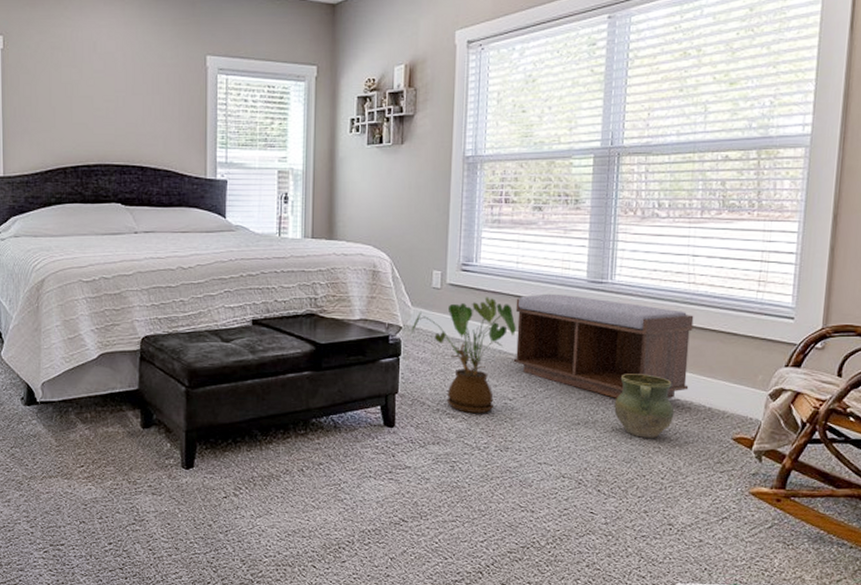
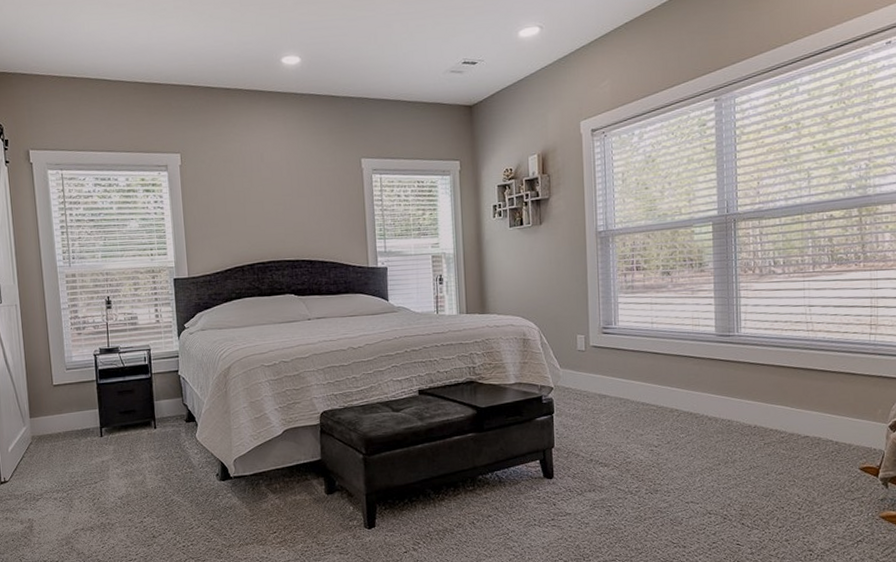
house plant: present [411,297,516,414] -> none [562,355,656,462]
bench: present [513,293,694,399] -> none [653,348,816,439]
ceramic jug: present [614,374,675,439] -> none [750,415,805,474]

